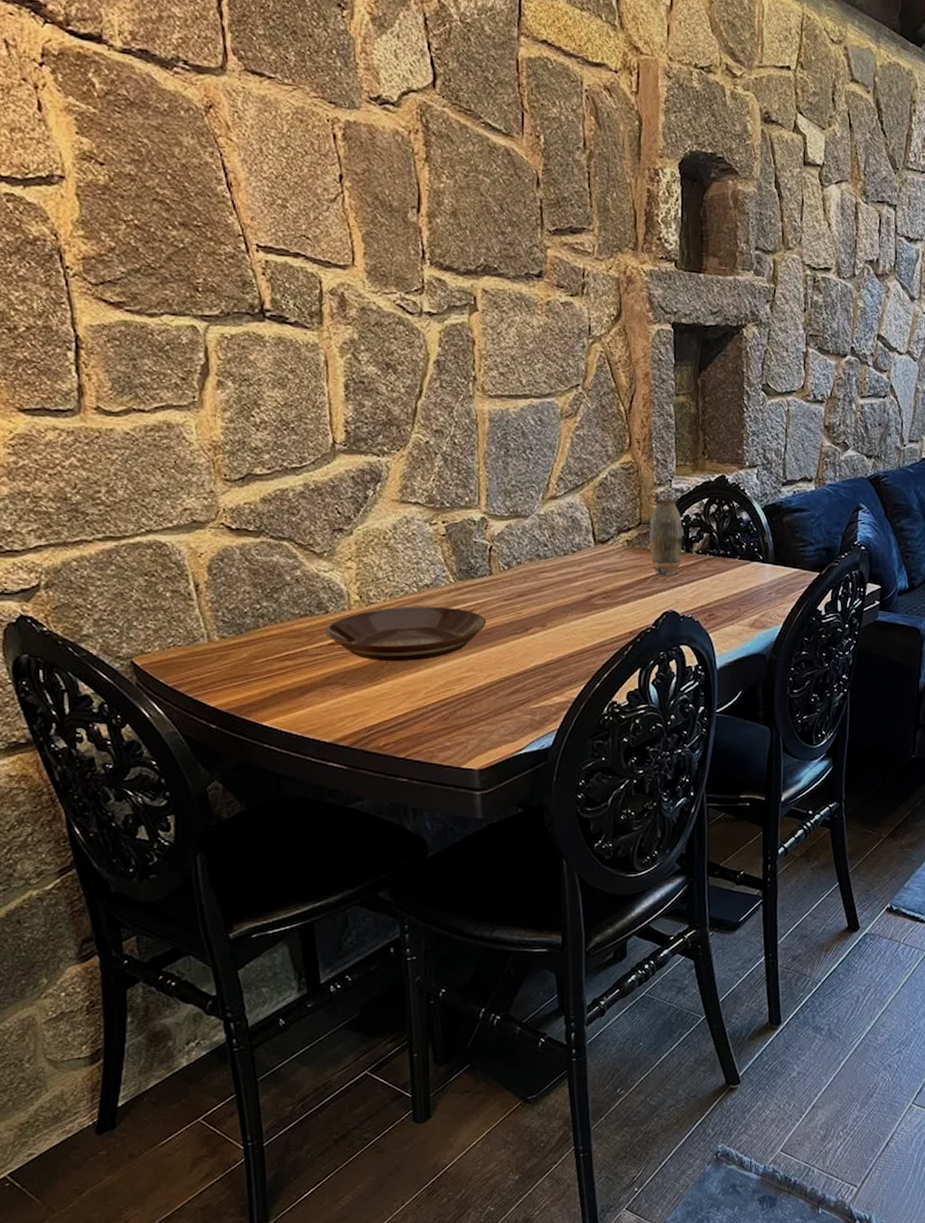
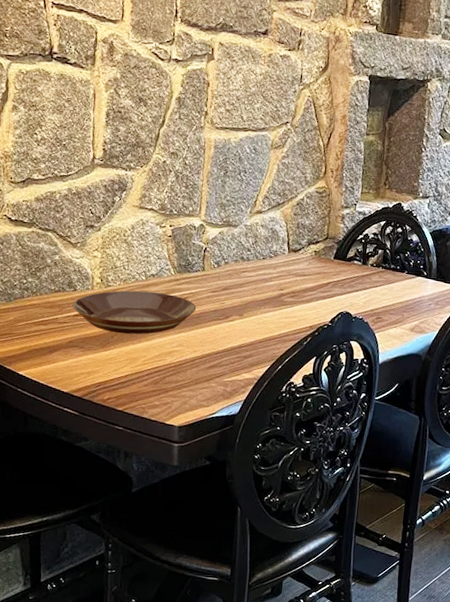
vase: present [649,498,684,576] -> none [333,219,362,283]

